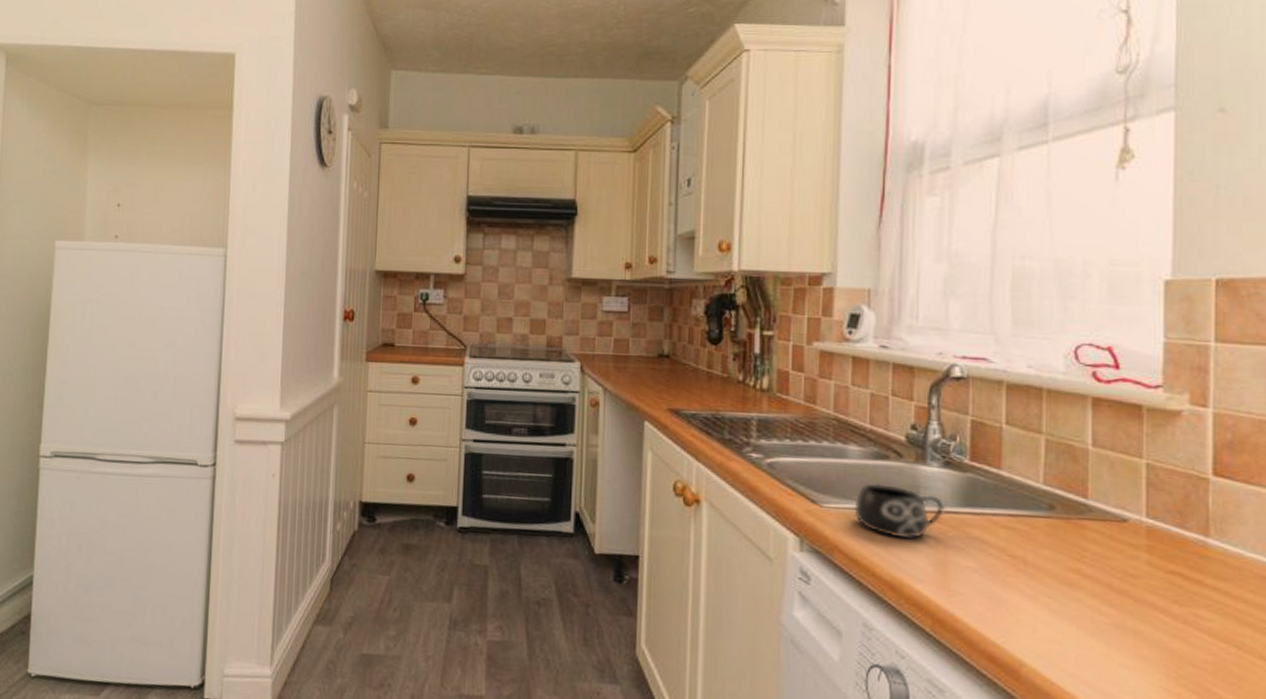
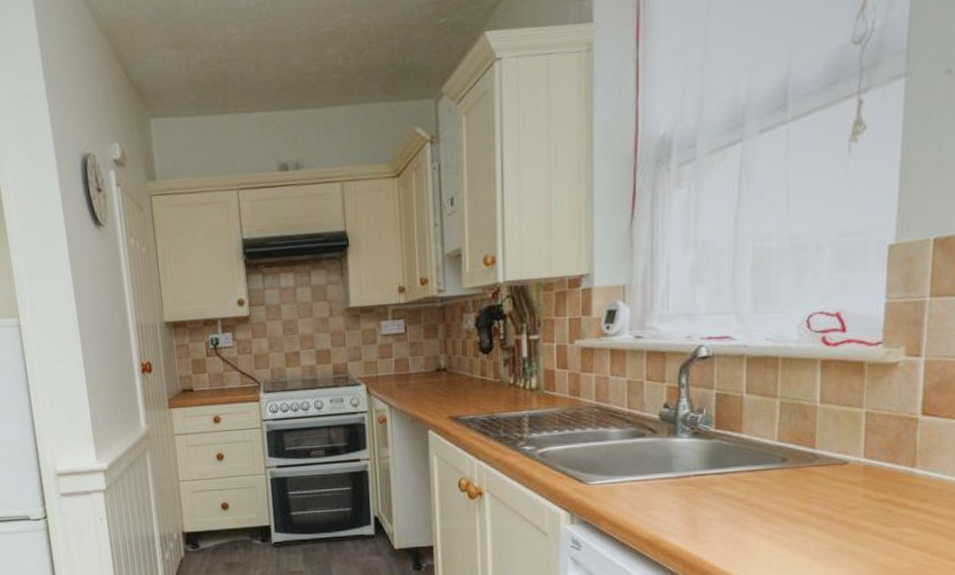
mug: present [854,482,944,538] -> none [616,458,693,503]

